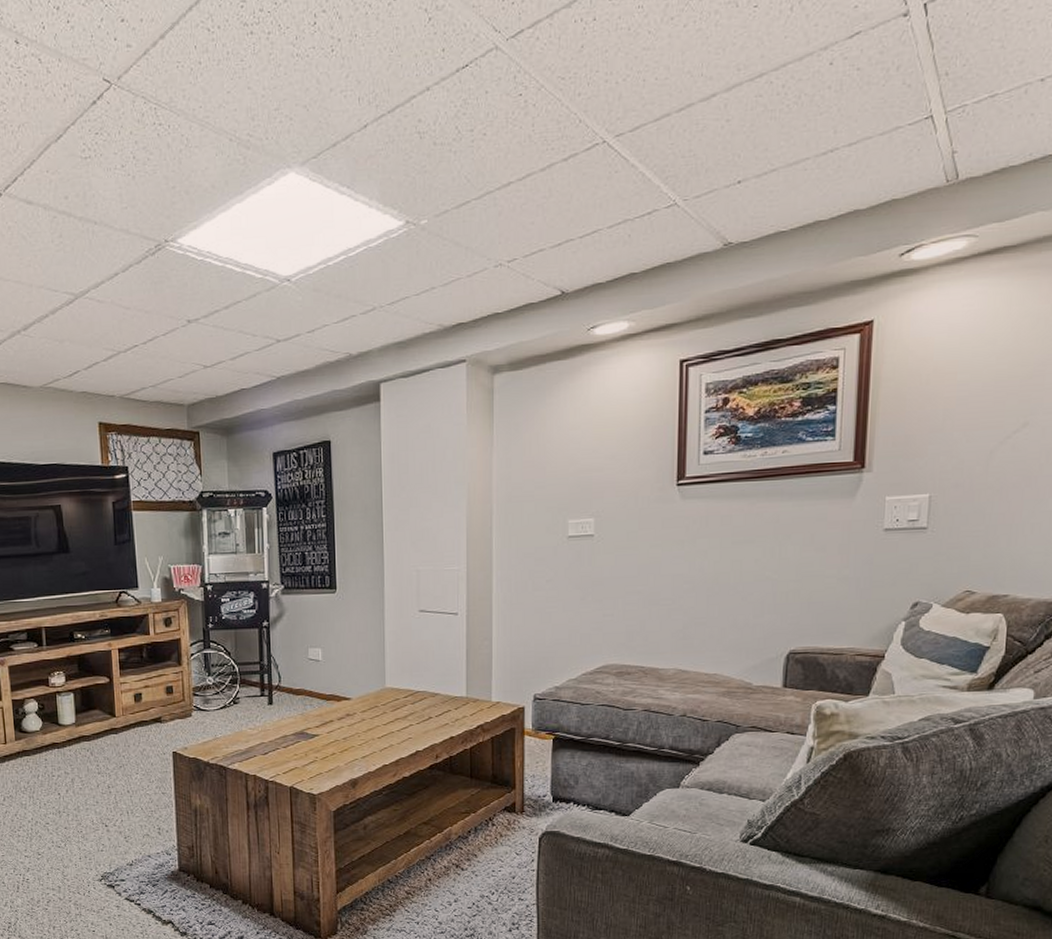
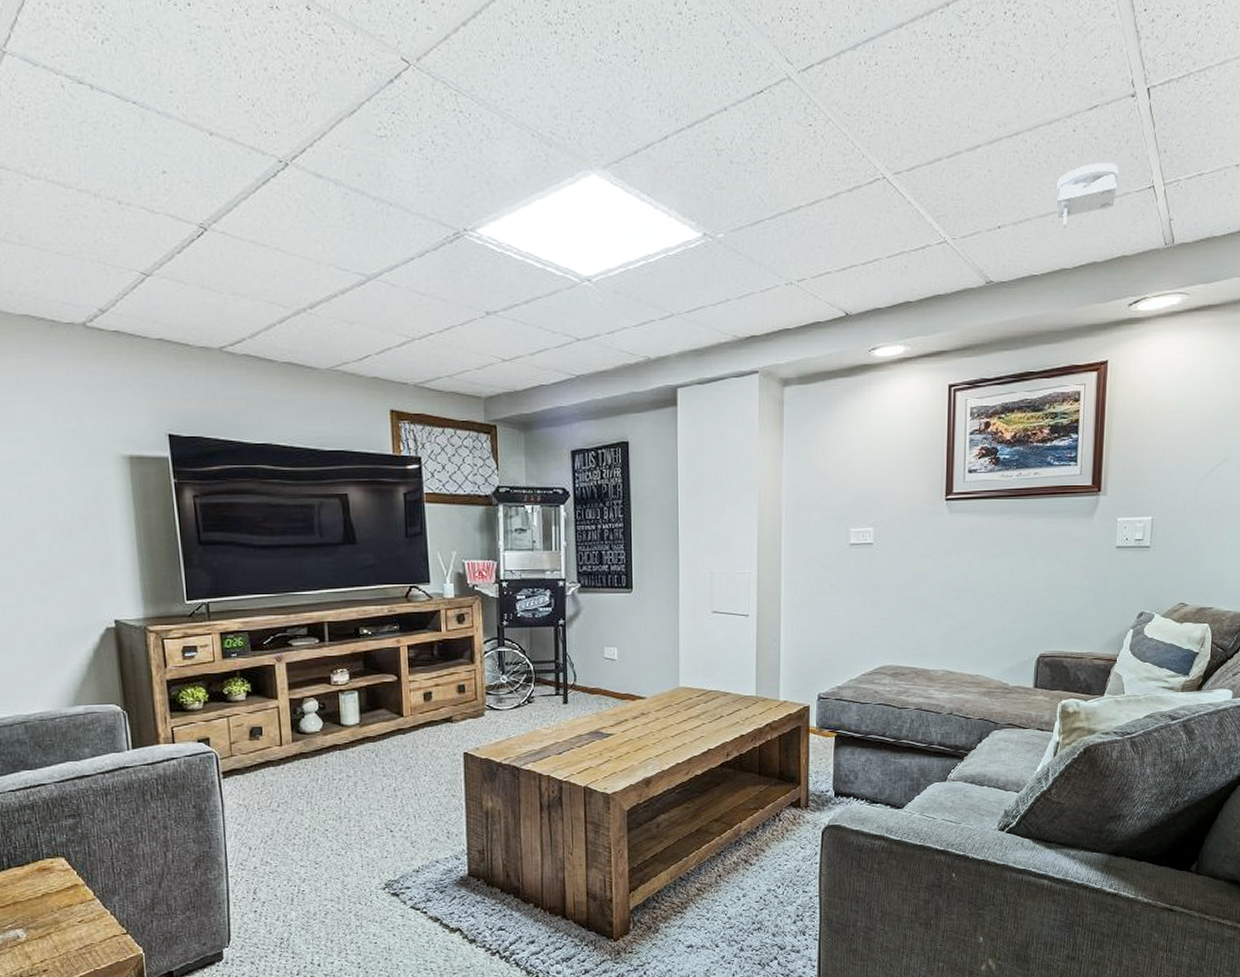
smoke detector: none [809,95,887,176] -> present [1057,163,1119,229]

